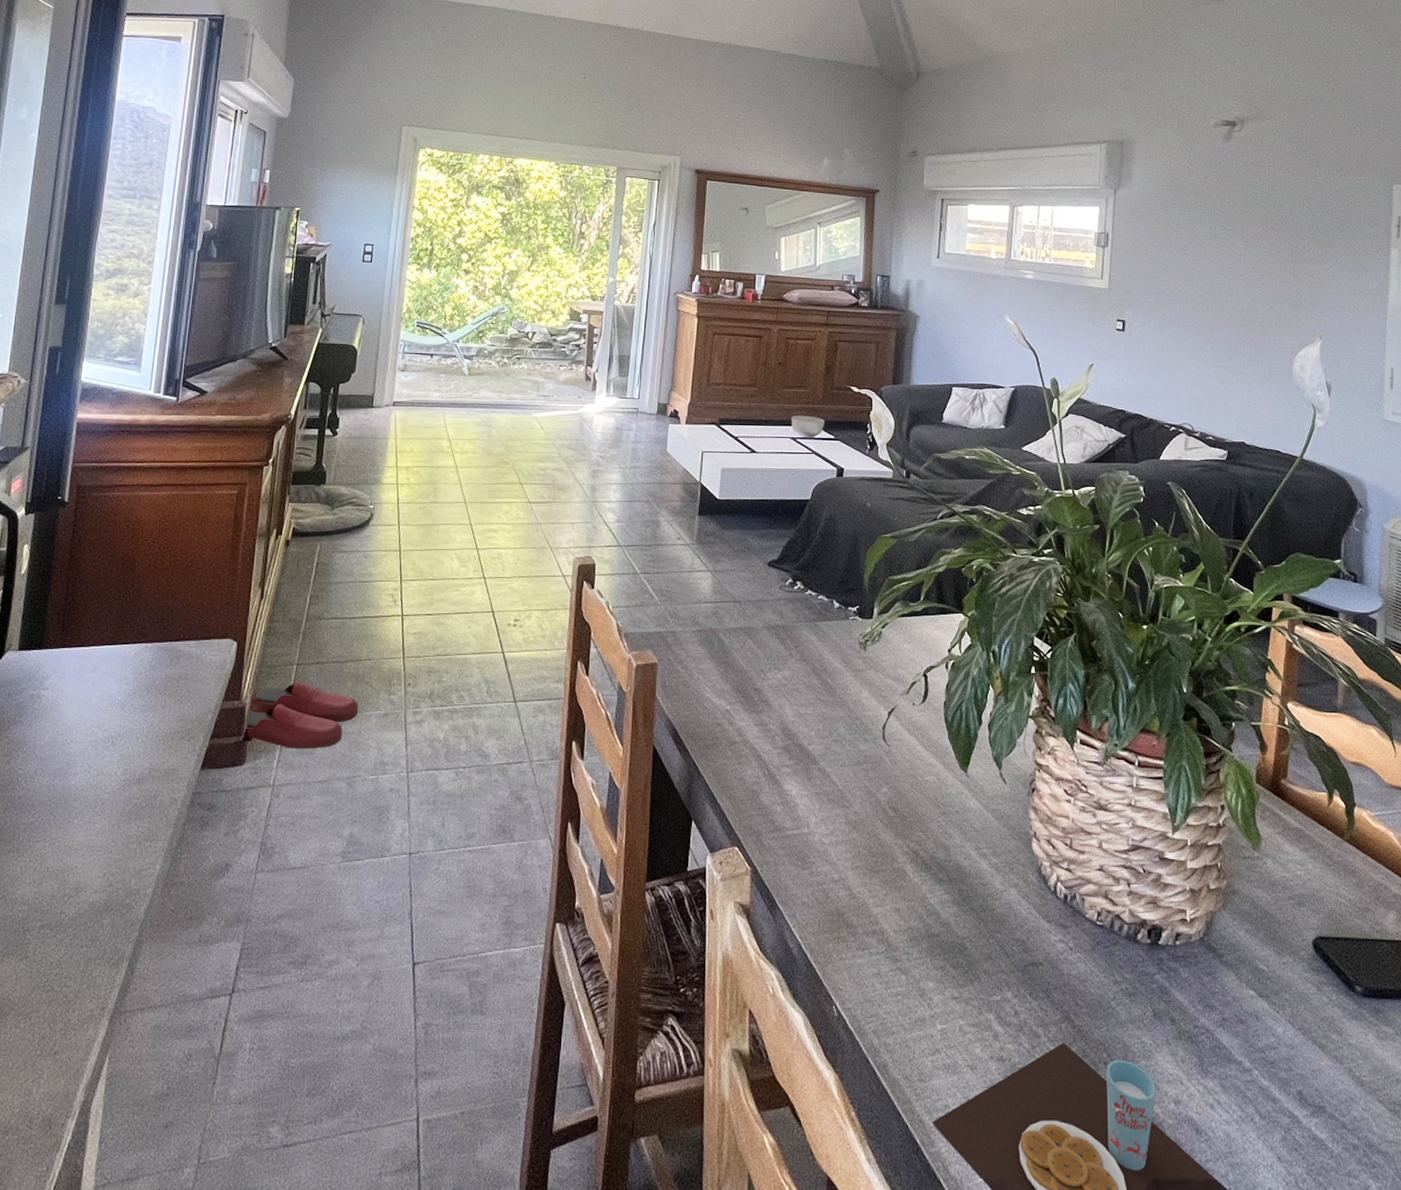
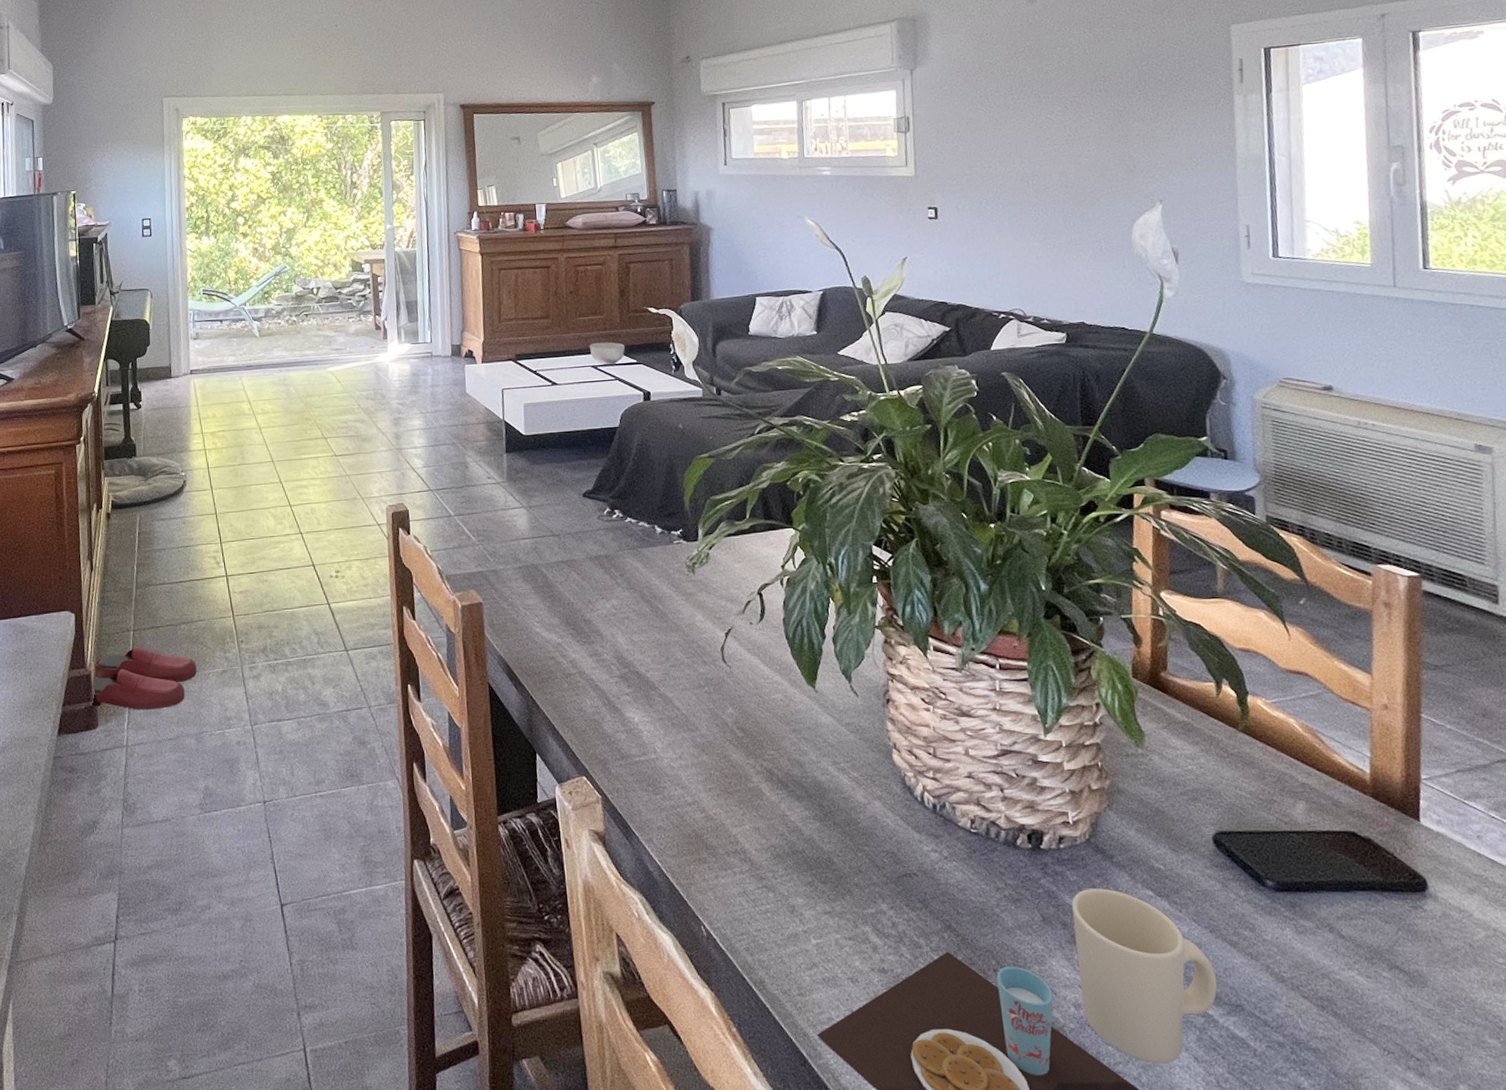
mug: none [1181,986,1305,1163] -> present [1071,888,1218,1064]

